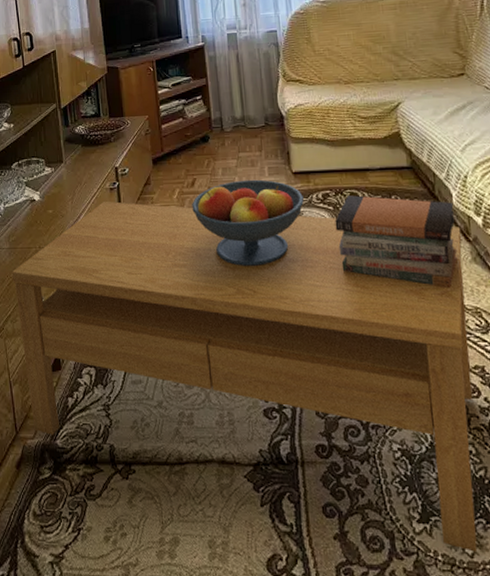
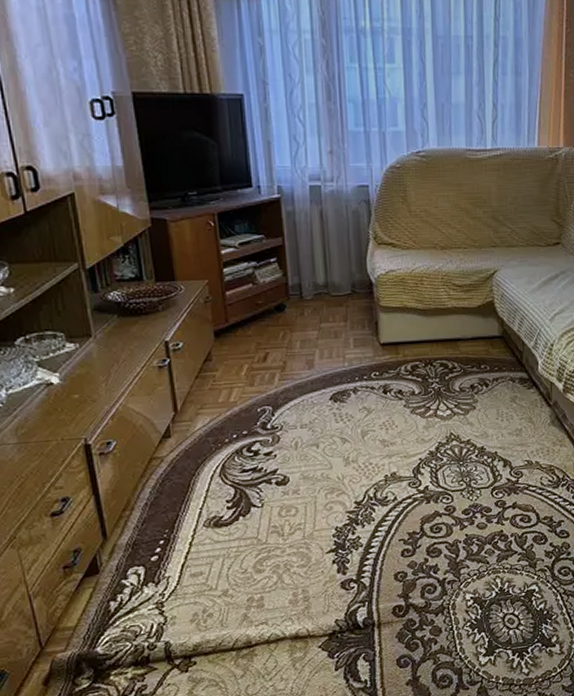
coffee table: present [11,201,478,552] -> none [23,381,543,671]
fruit bowl: present [192,179,304,266] -> none [263,352,391,444]
book stack: present [335,195,458,288] -> none [423,366,539,450]

